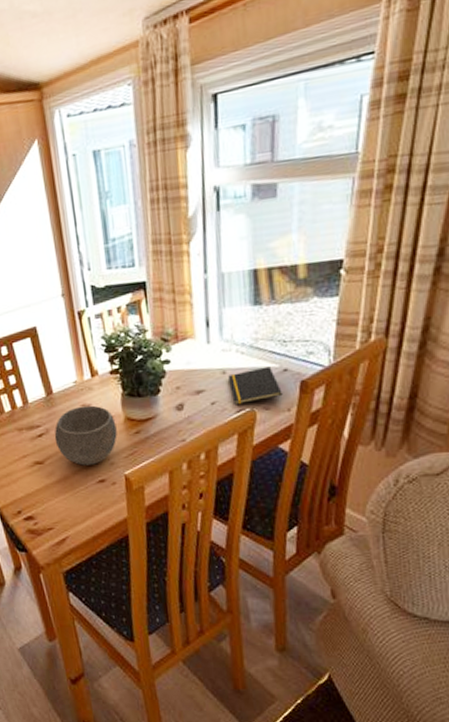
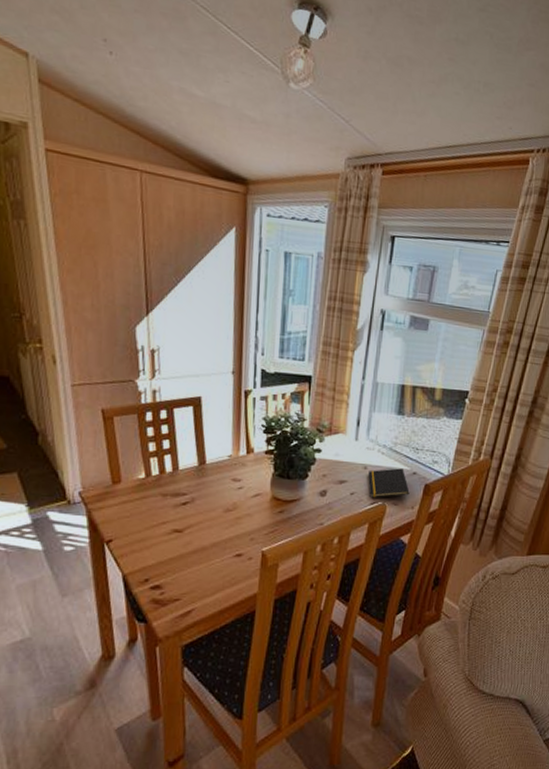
bowl: present [54,405,118,466] -> none [199,480,262,538]

